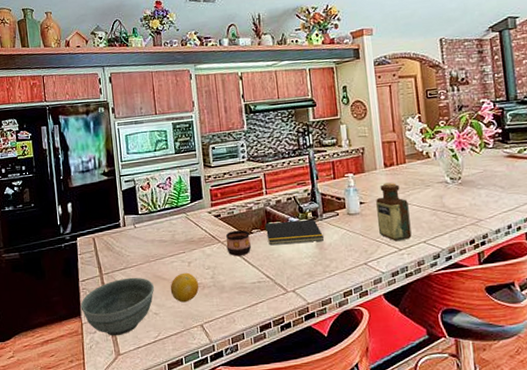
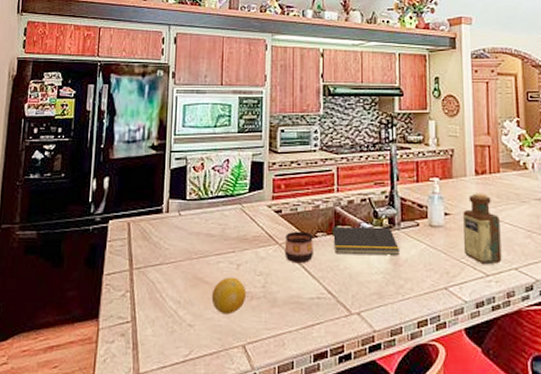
bowl: present [80,277,155,336] -> none [100,276,193,350]

